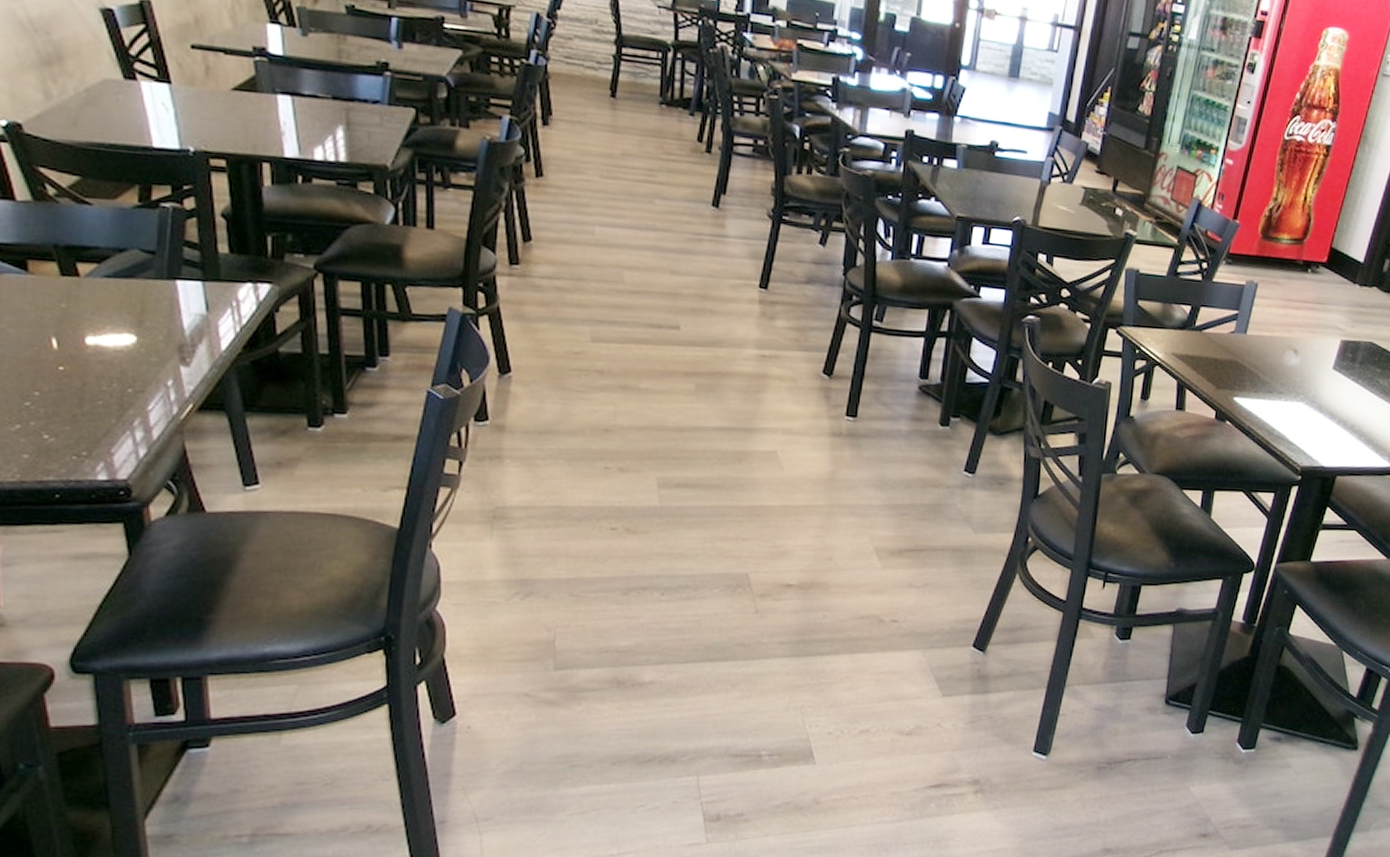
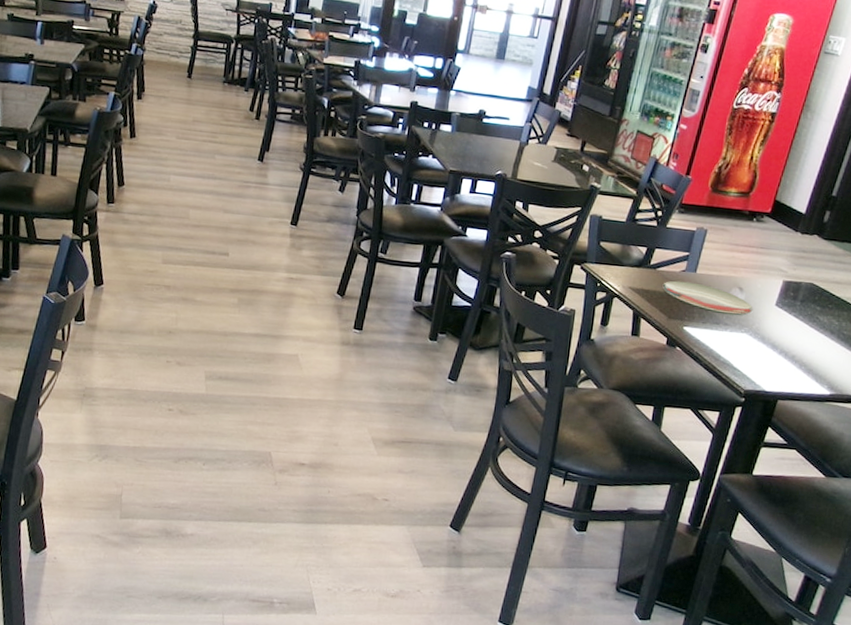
plate: none [1209,344,1309,383] -> present [662,280,753,316]

